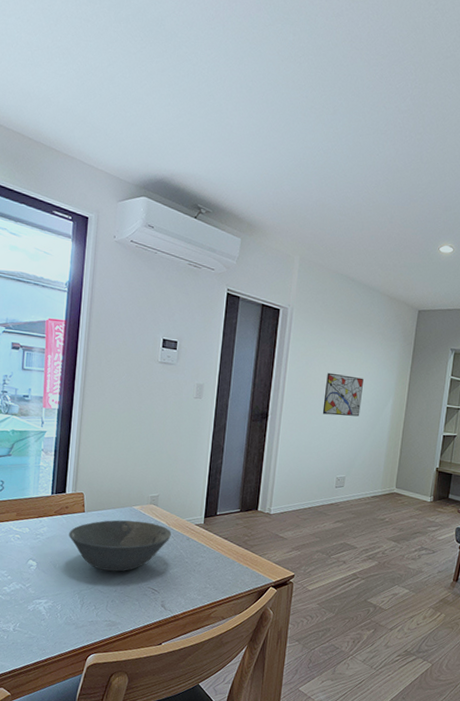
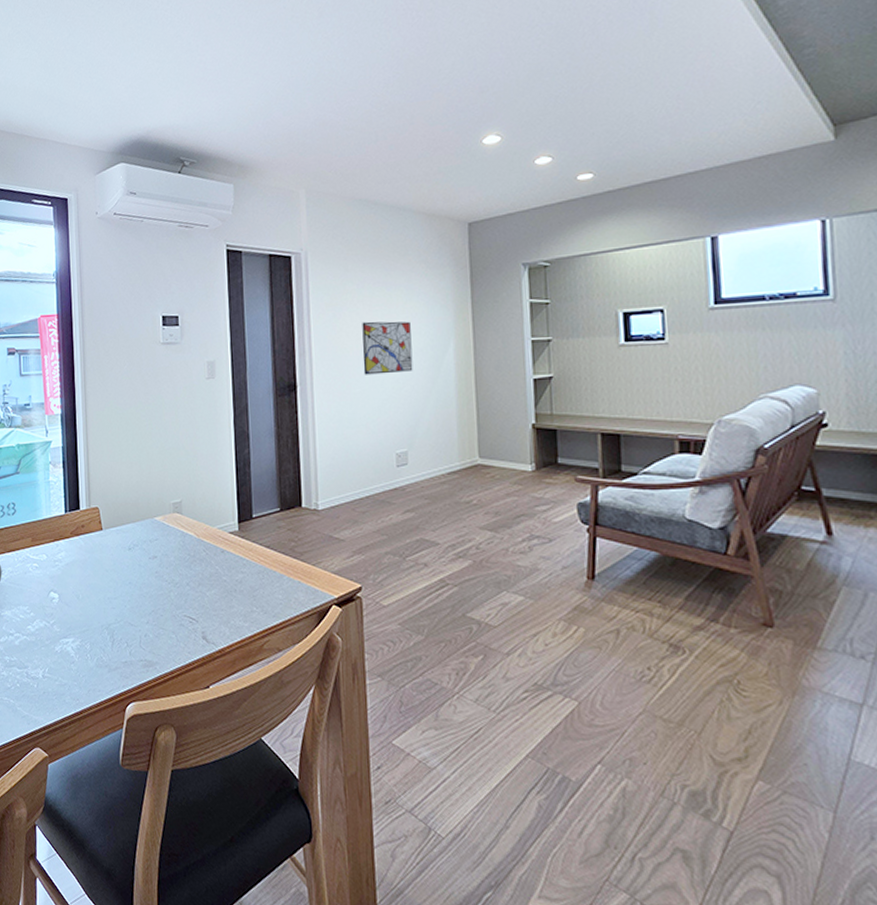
bowl: present [69,520,171,572] -> none [88,534,202,599]

